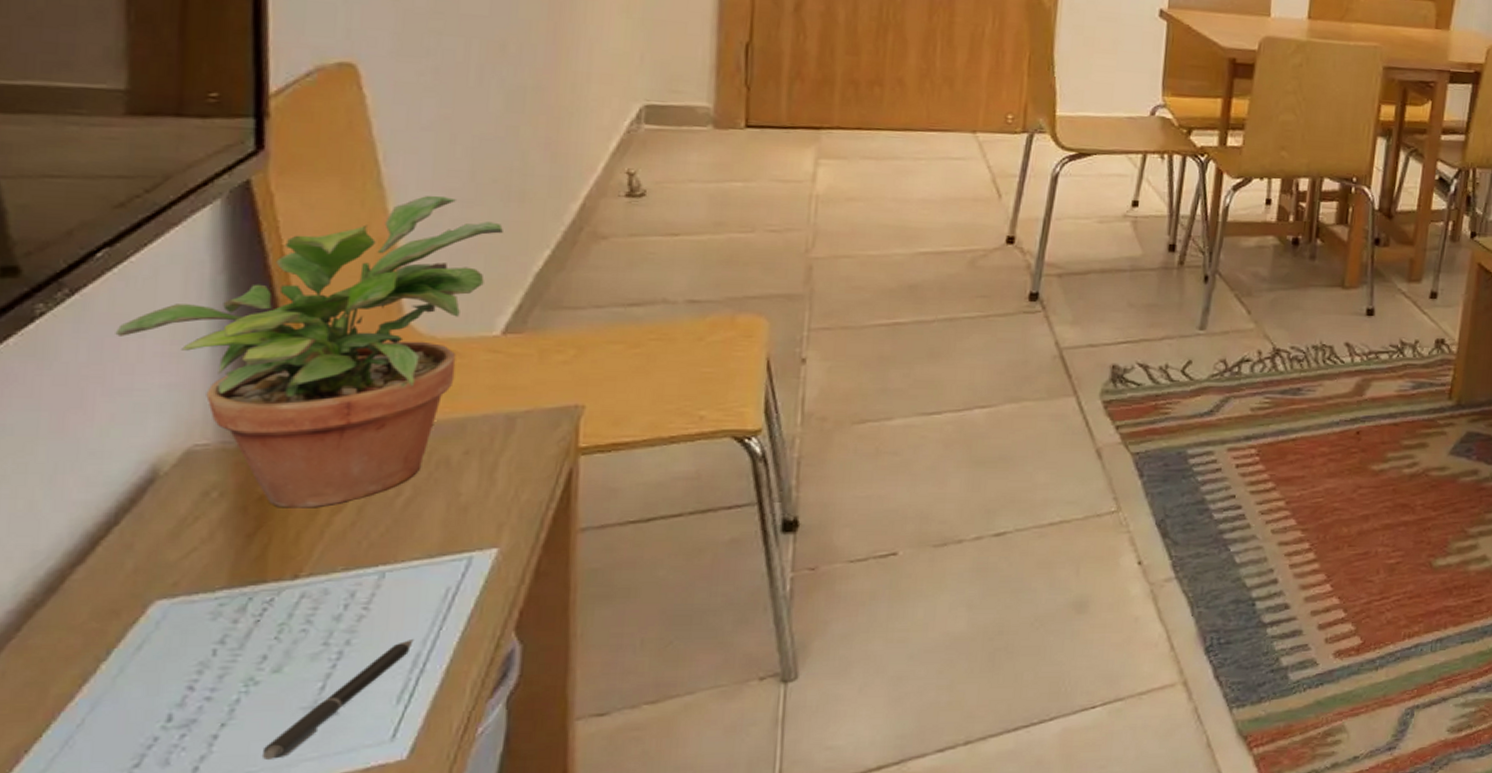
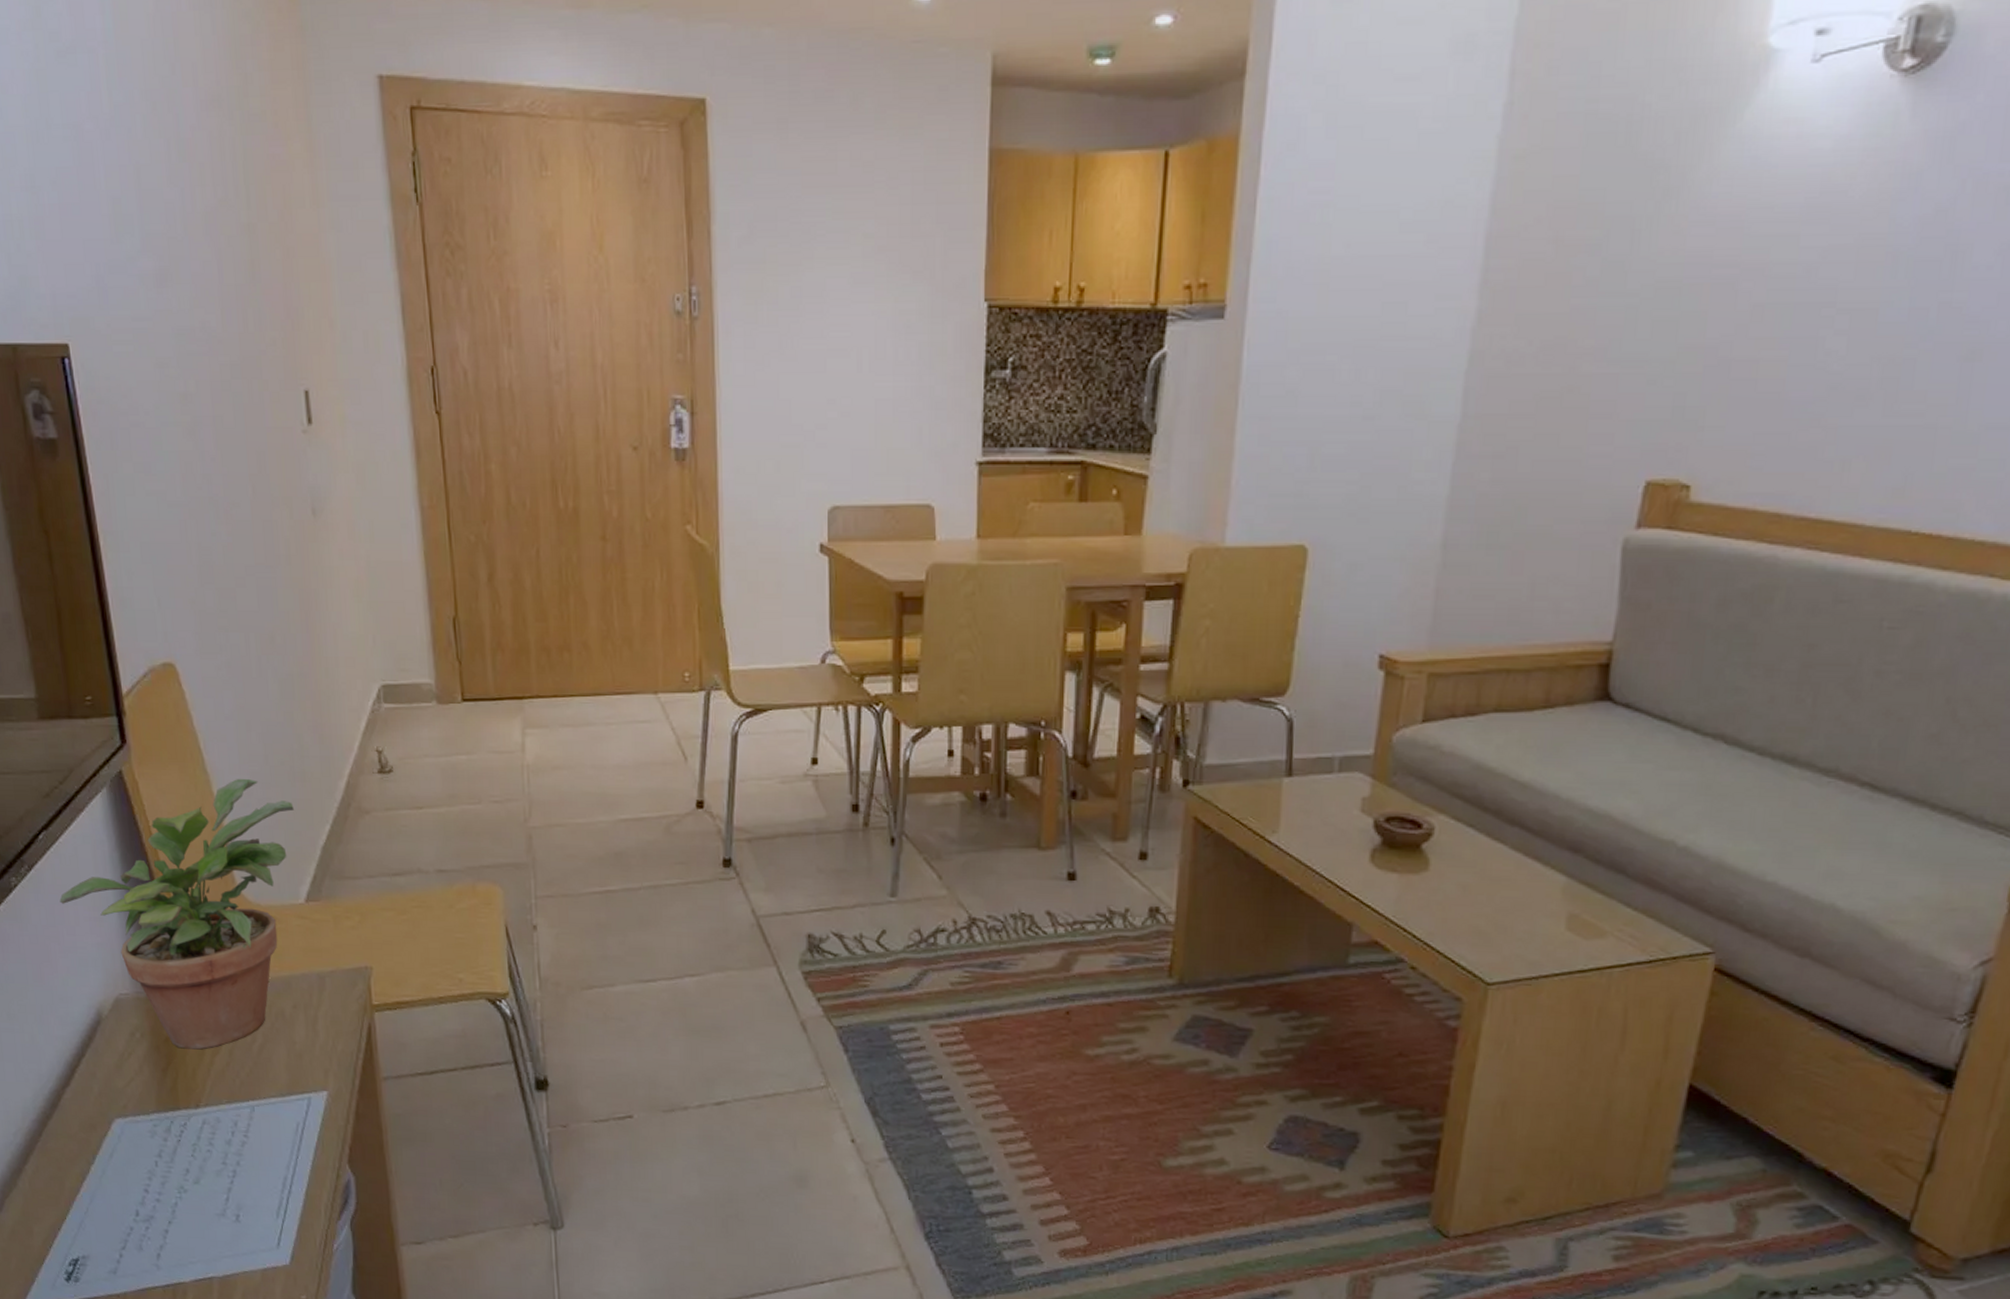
pen: present [261,638,414,761] -> none [197,1164,281,1255]

